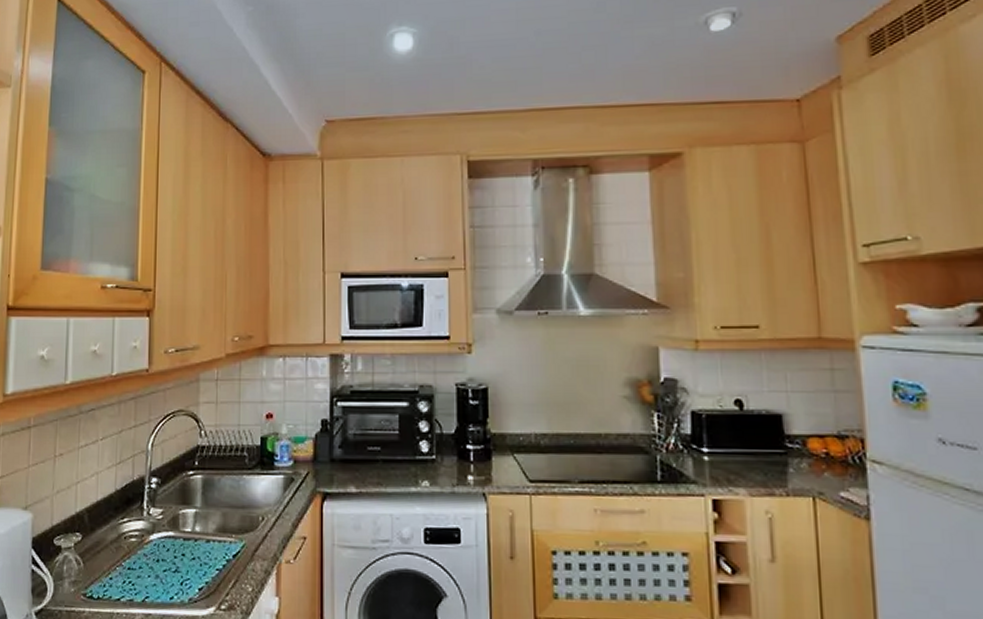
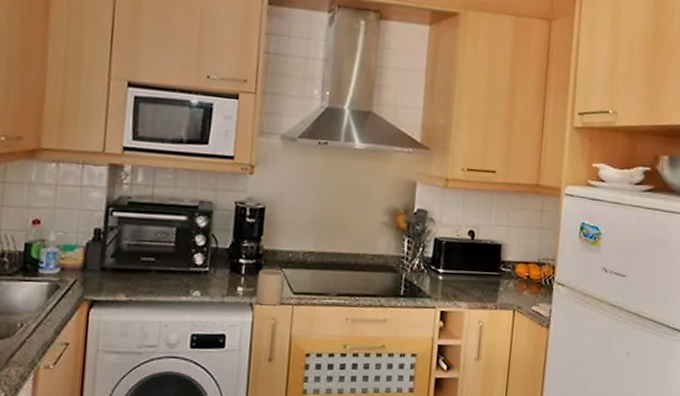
mug: none [488,454,518,496] -> present [255,268,285,306]

